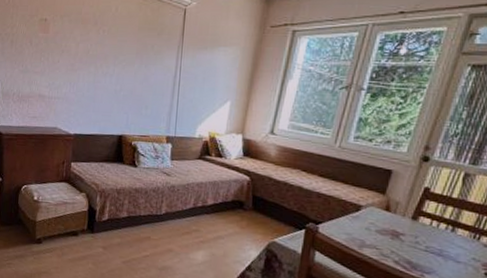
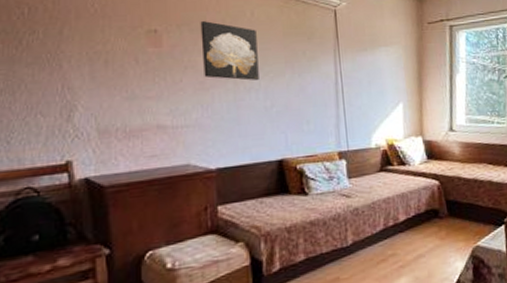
wall art: none [74,14,118,67] -> present [200,21,259,81]

